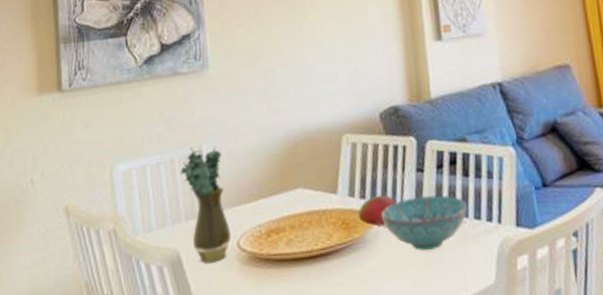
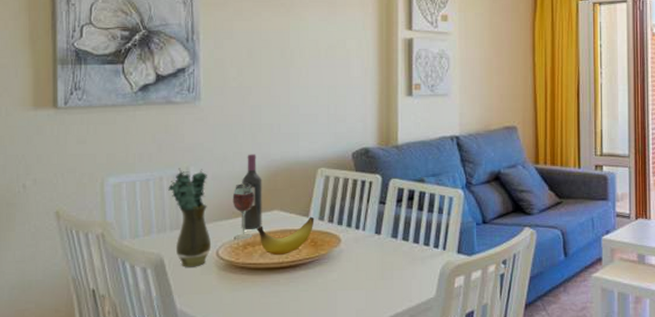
wineglass: none [250,159,276,227] -> present [232,183,255,240]
wine bottle: none [258,124,286,214] -> present [241,154,262,229]
banana: none [279,193,344,243] -> present [256,216,315,256]
fruit: present [359,194,396,227] -> none [326,220,359,246]
bowl: present [381,195,468,251] -> none [345,223,420,268]

